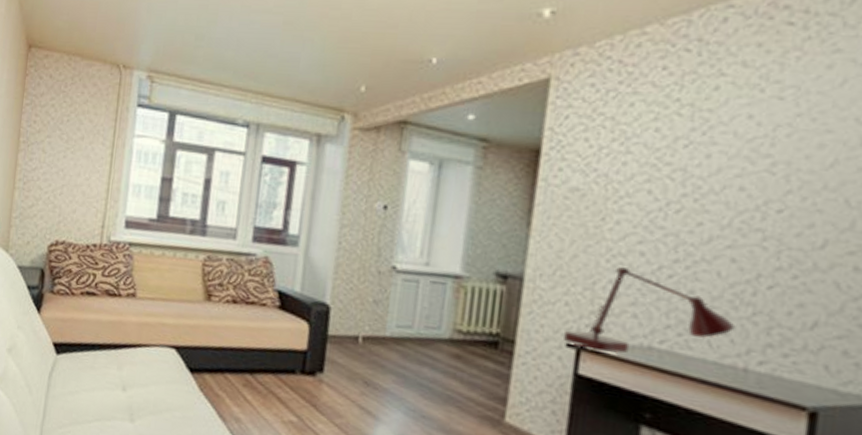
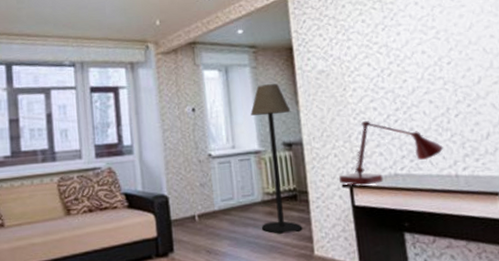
floor lamp: none [442,192,518,389] -> present [250,84,302,234]

